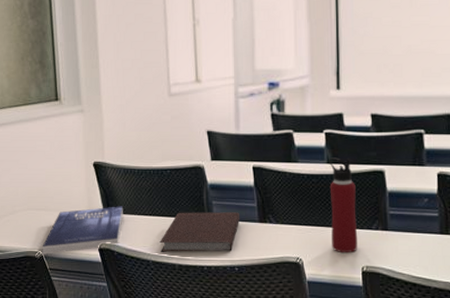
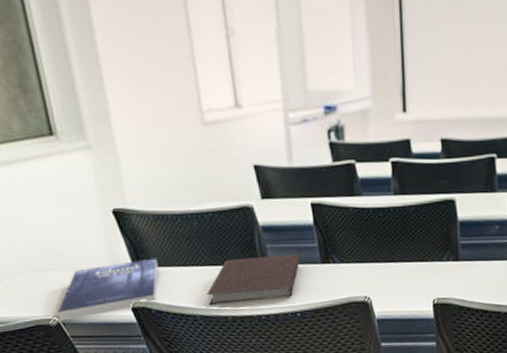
water bottle: present [329,157,358,254] -> none [396,188,429,288]

